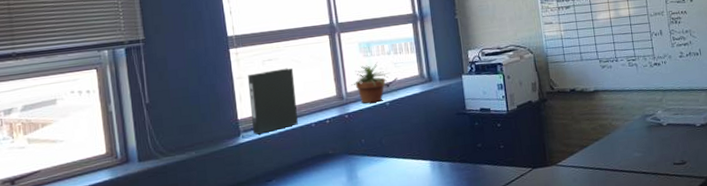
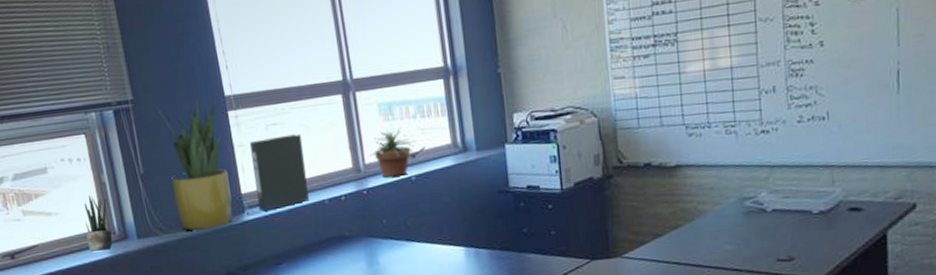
potted plant: none [89,123,115,175] -> present [84,195,113,252]
planter: none [164,34,229,153] -> present [155,93,233,231]

